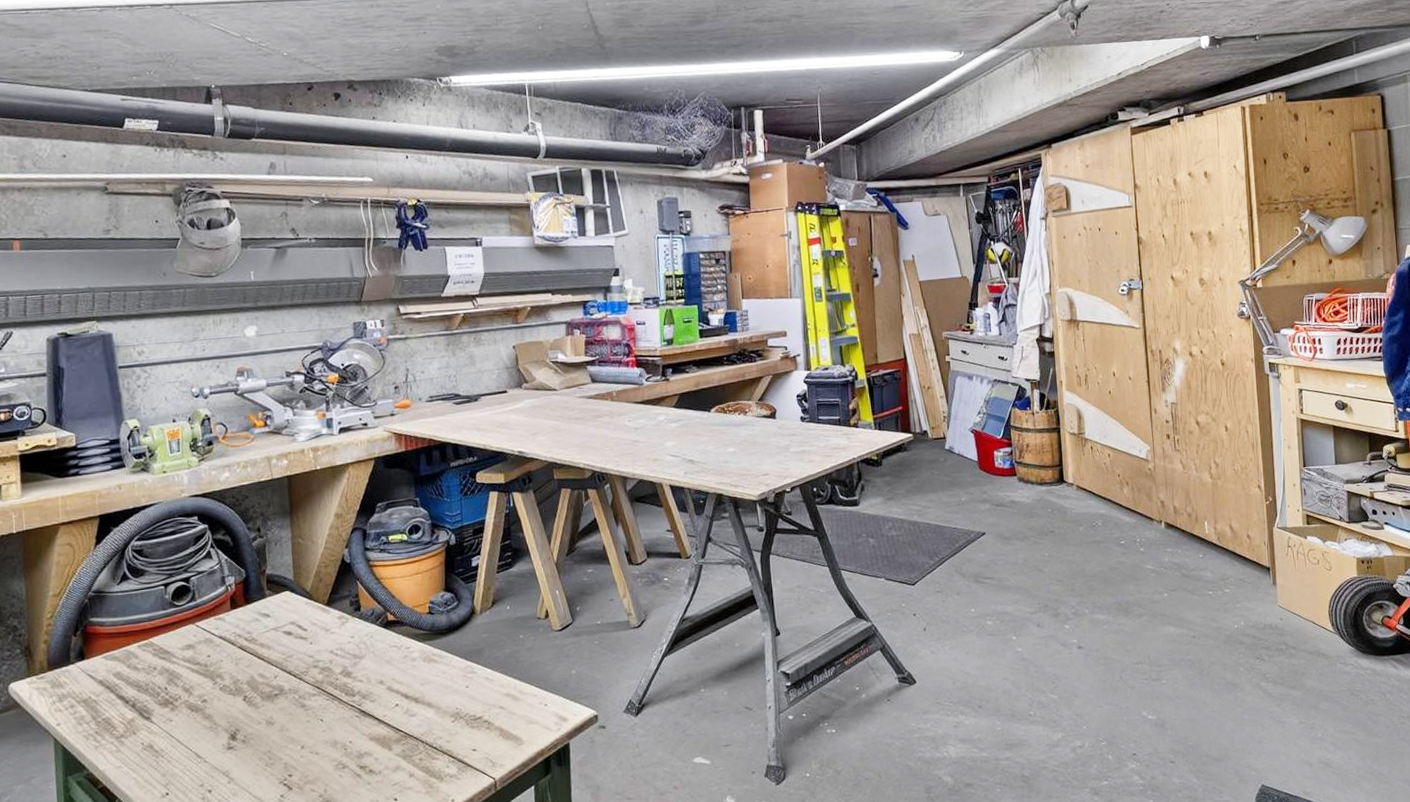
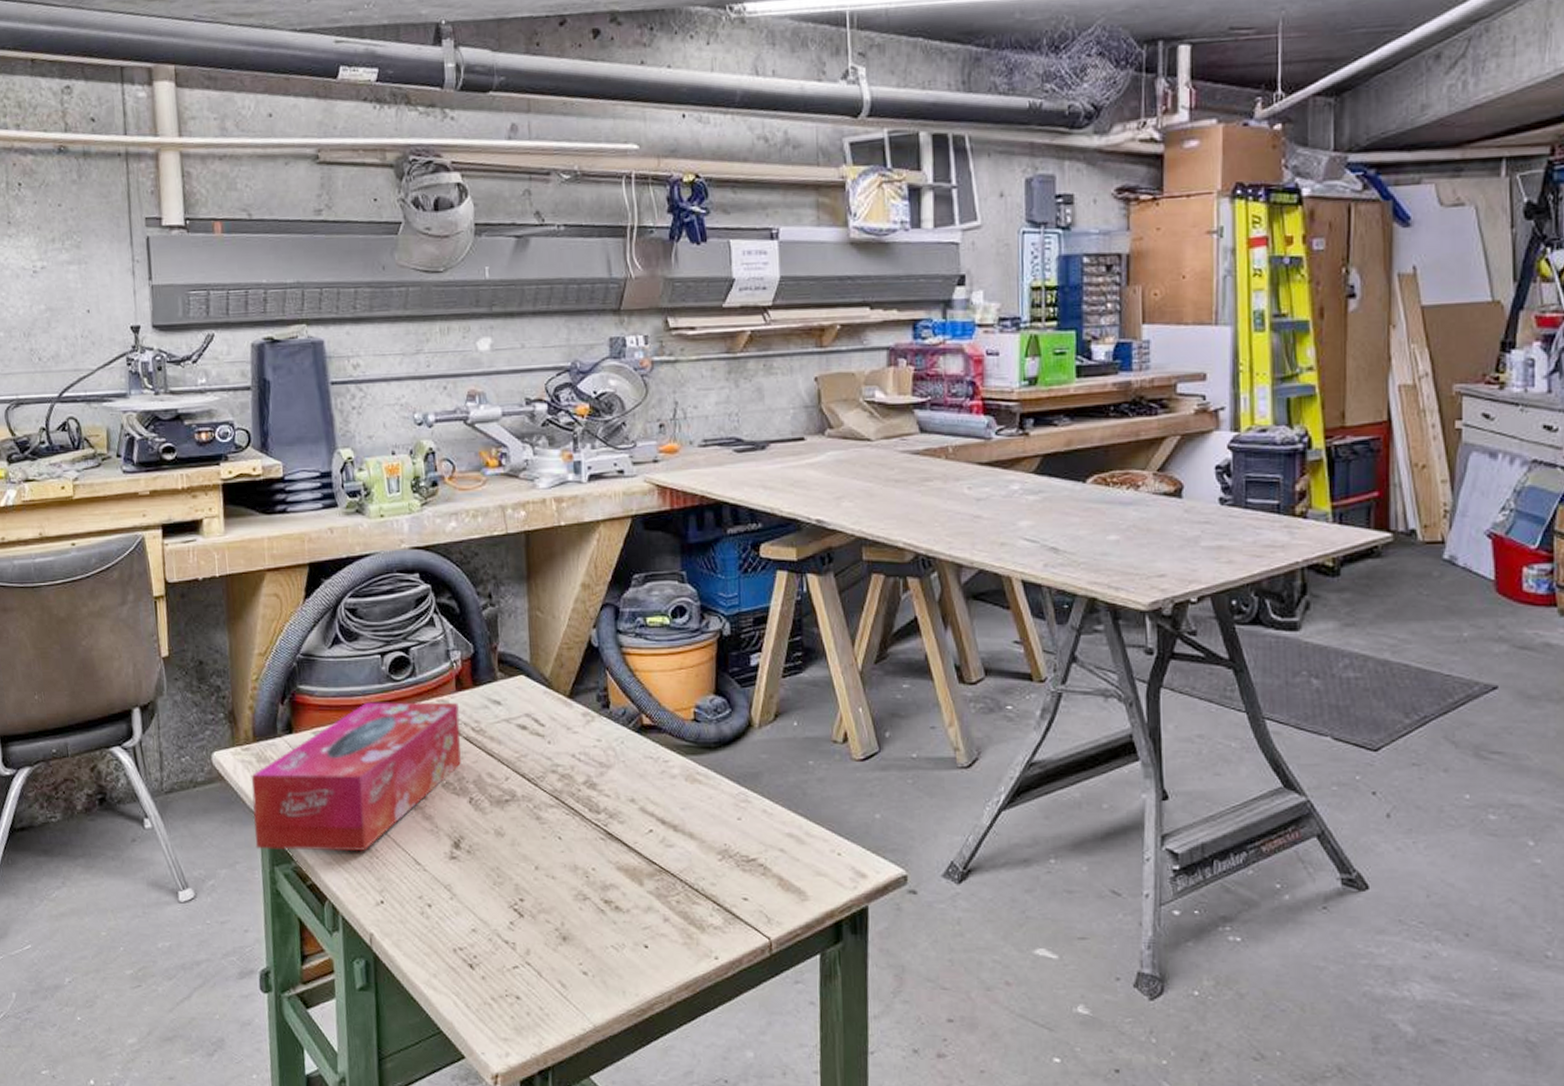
tissue box: none [45,619,236,763] -> present [251,702,461,852]

